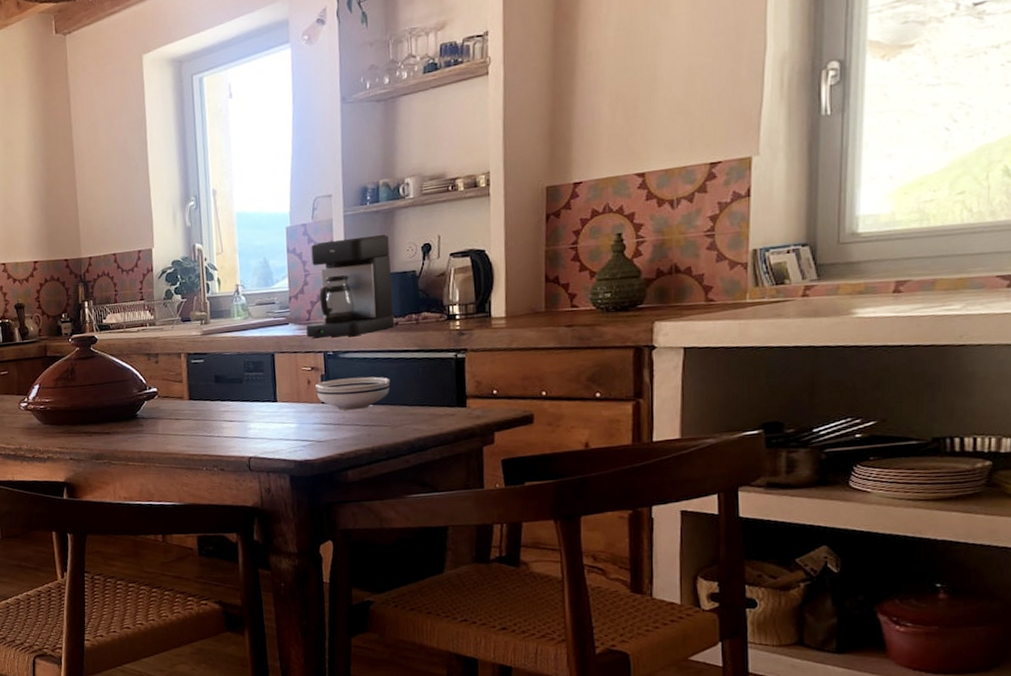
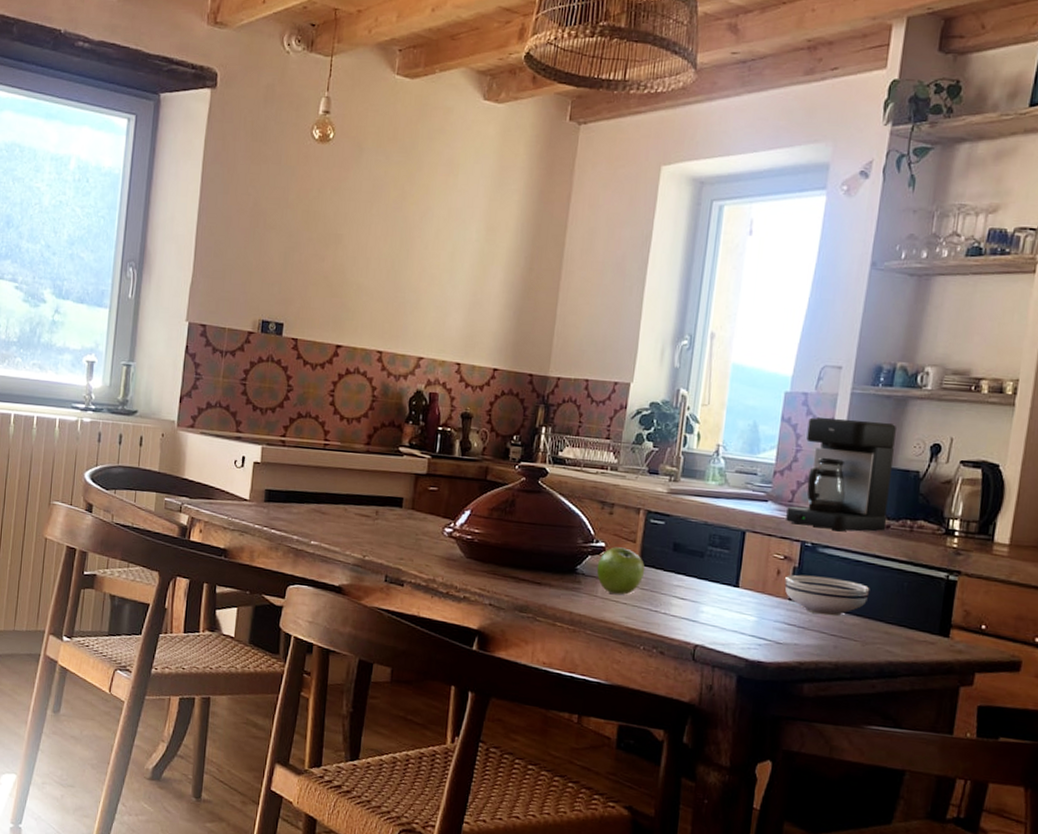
fruit: none [153,388,195,429] -> present [596,547,645,595]

